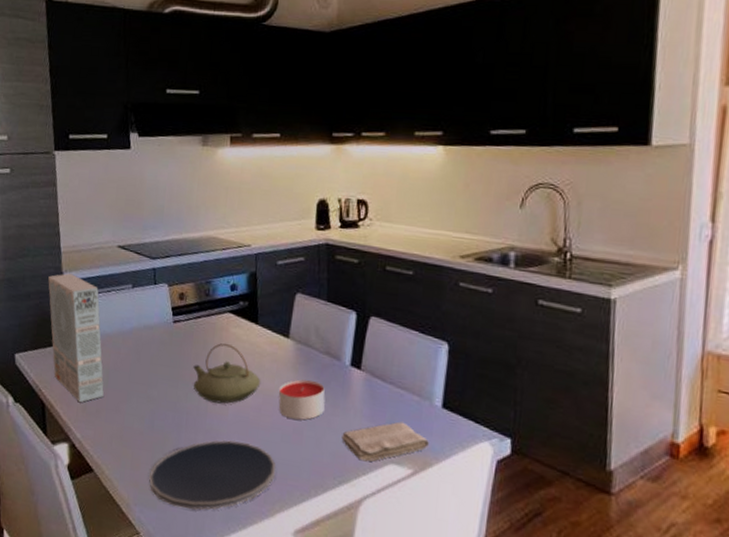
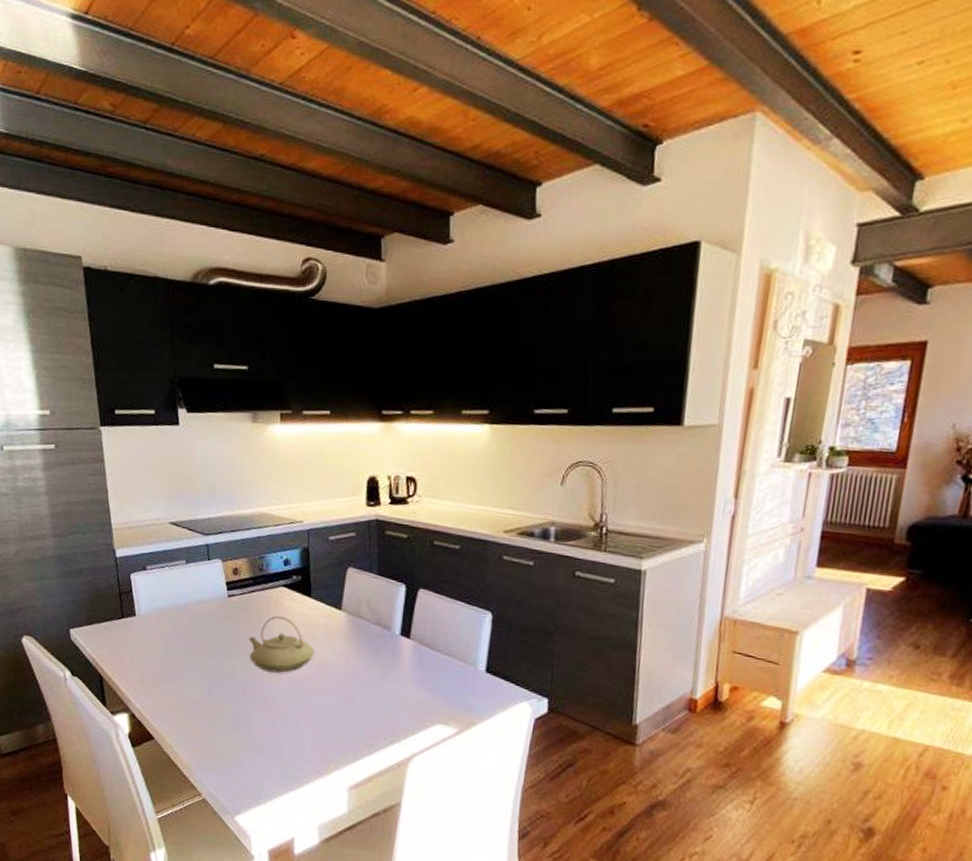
cereal box: present [48,273,105,403] -> none [100,550,162,675]
plate: present [149,439,276,510] -> none [209,706,331,771]
candle: present [278,379,325,420] -> none [332,649,377,687]
washcloth: present [341,421,429,462] -> none [392,685,473,723]

